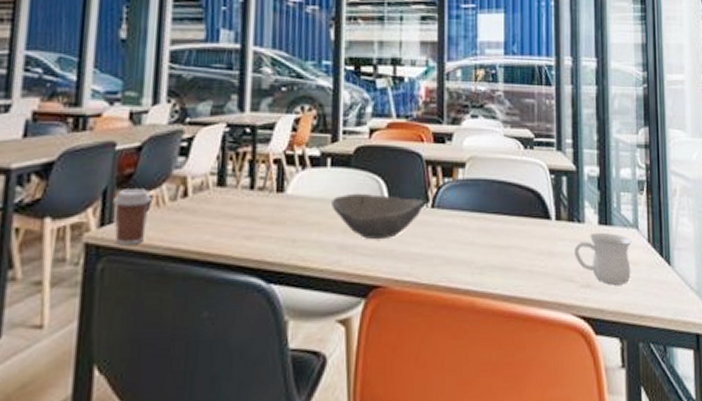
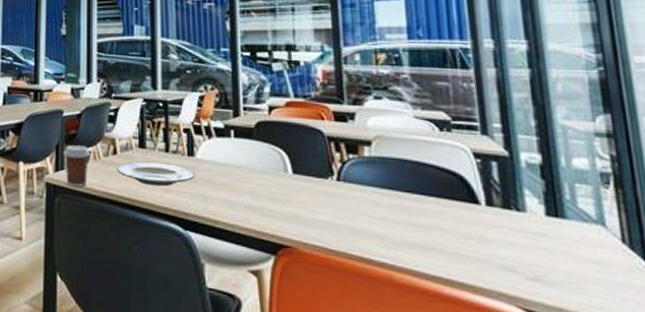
plate: none [185,202,285,233] -> present [116,161,196,187]
bowl: present [332,193,425,240] -> none [237,161,329,205]
mug: present [574,232,632,285] -> none [514,223,600,286]

